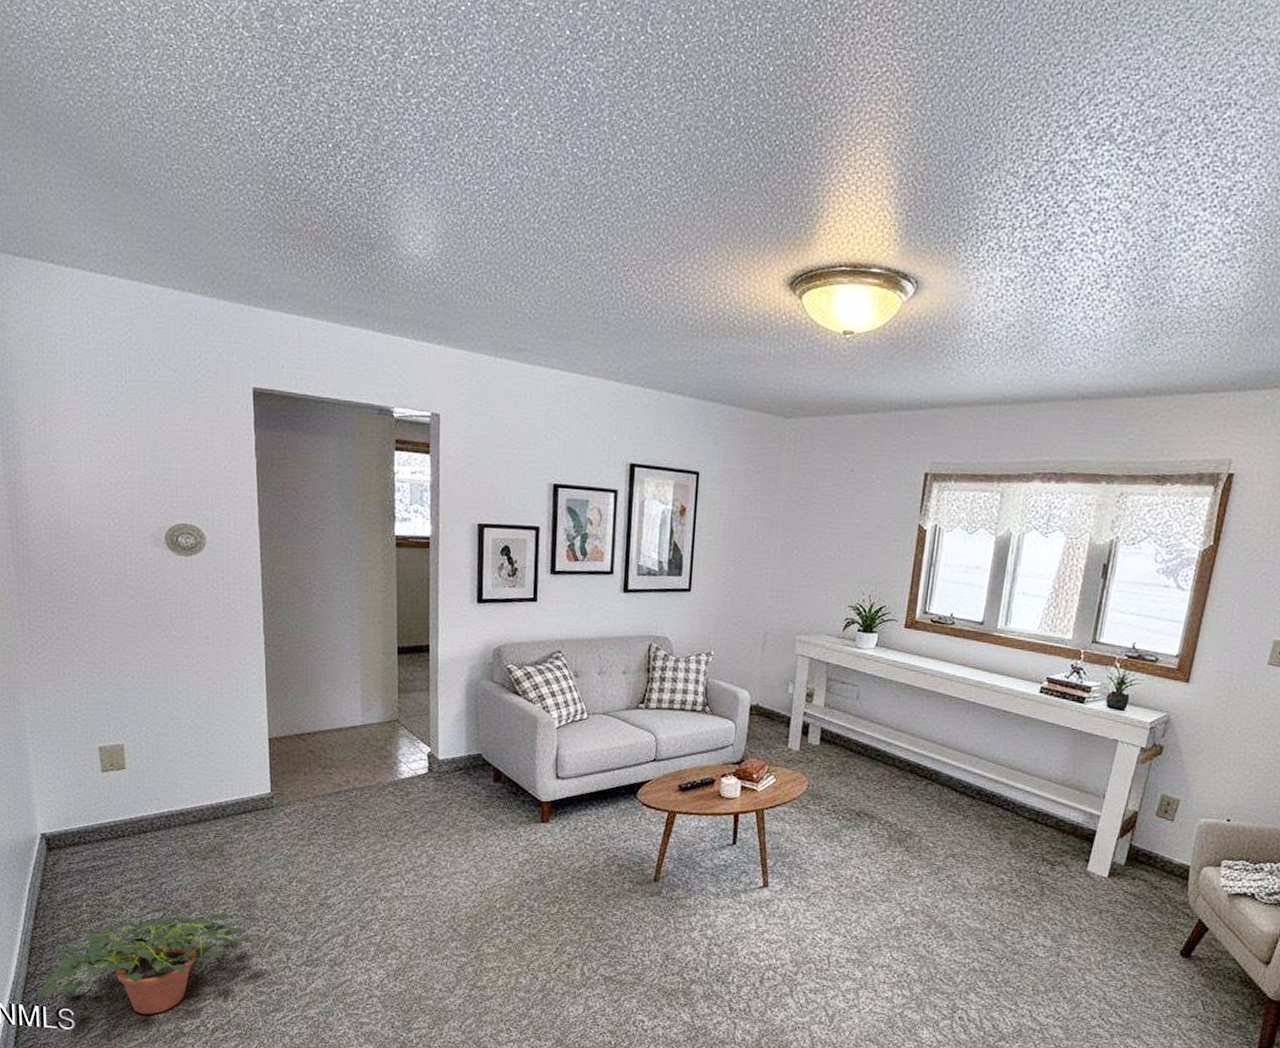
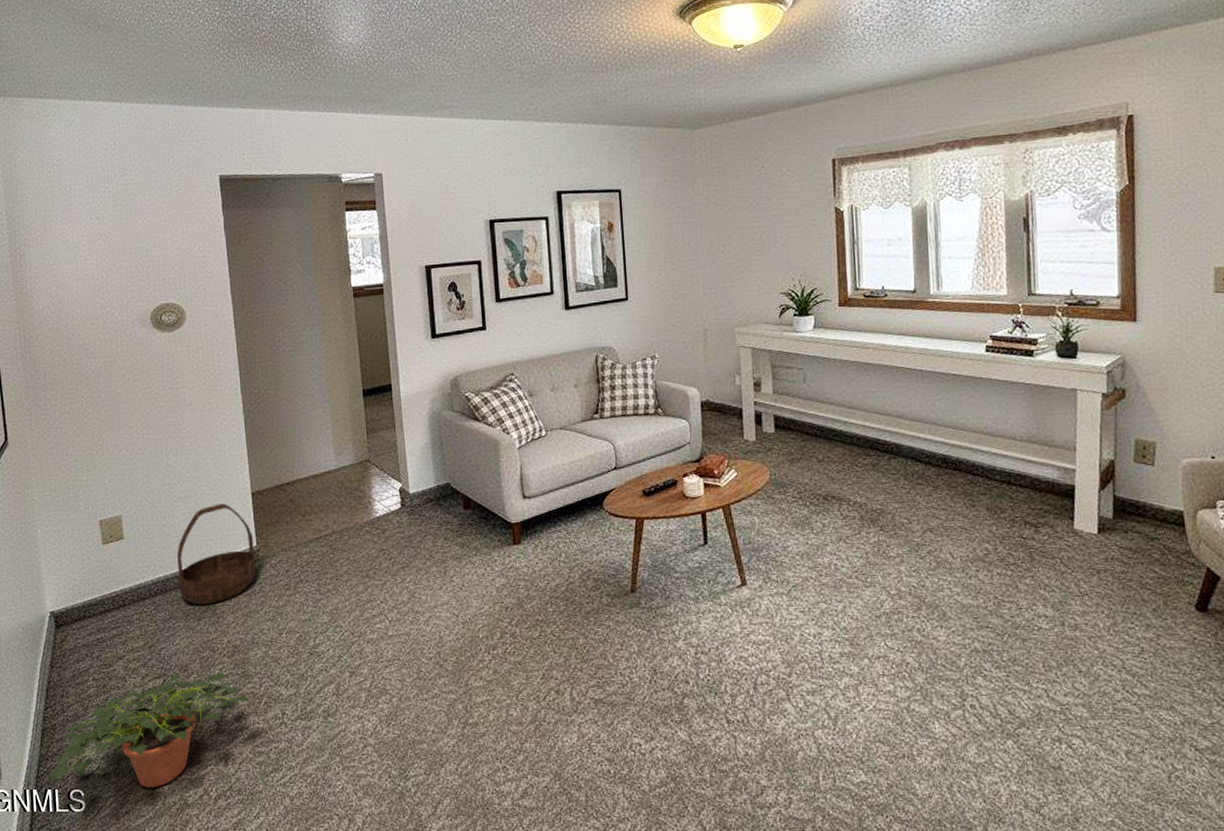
basket: none [184,745,268,846] -> present [177,503,256,605]

